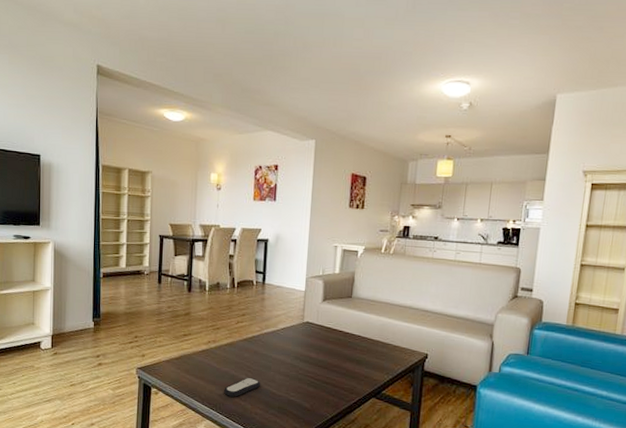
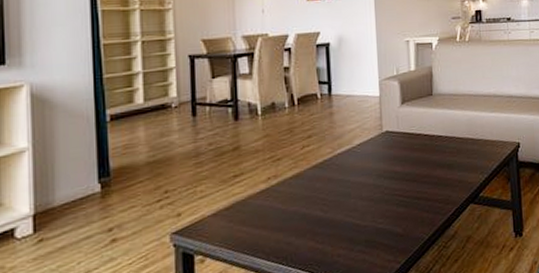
remote control: present [223,377,261,397] -> none [293,211,341,242]

